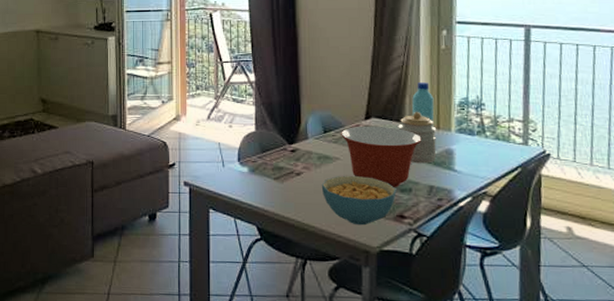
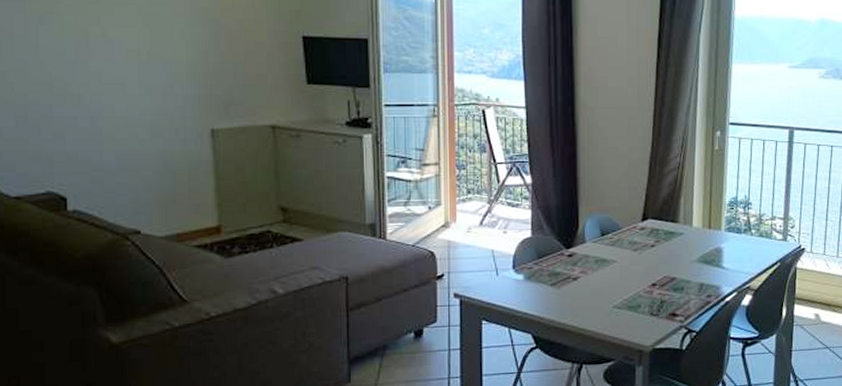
cereal bowl: present [321,175,397,226] -> none [598,277,670,326]
mixing bowl: present [341,125,422,188] -> none [618,227,694,288]
jar: present [398,111,437,164] -> none [673,211,708,263]
water bottle: present [412,82,434,125] -> none [687,183,707,224]

